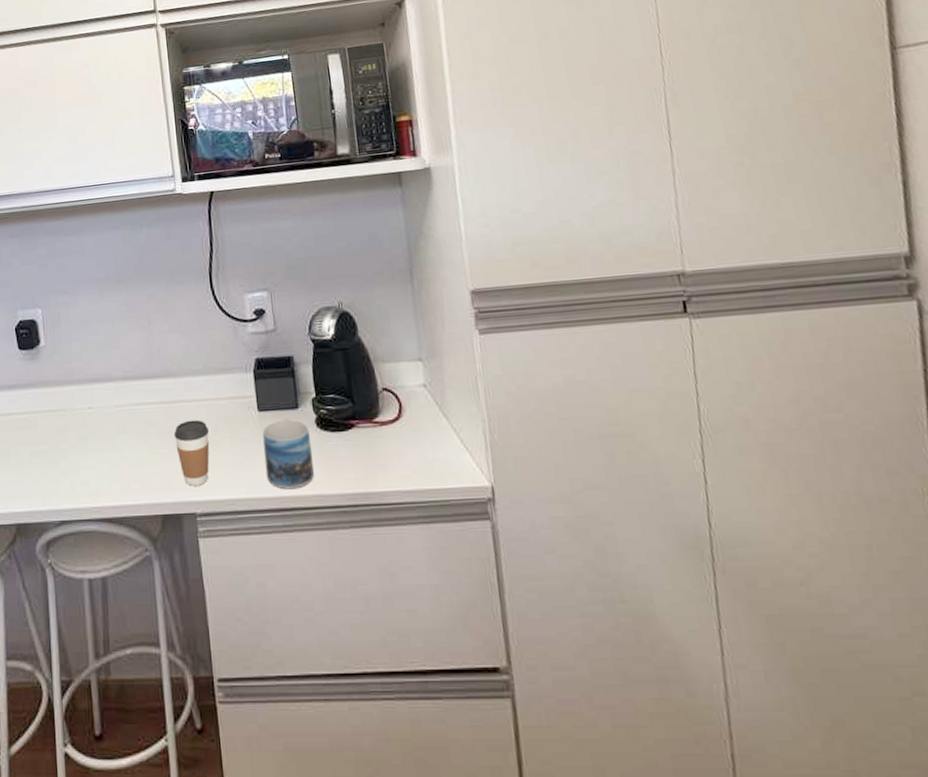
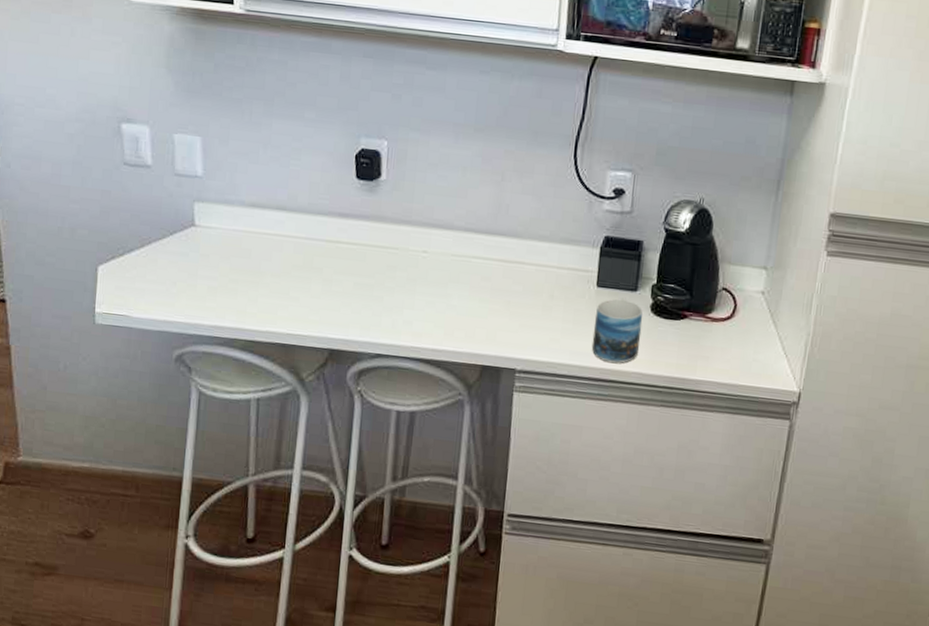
coffee cup: present [174,420,210,486] -> none [507,282,545,345]

